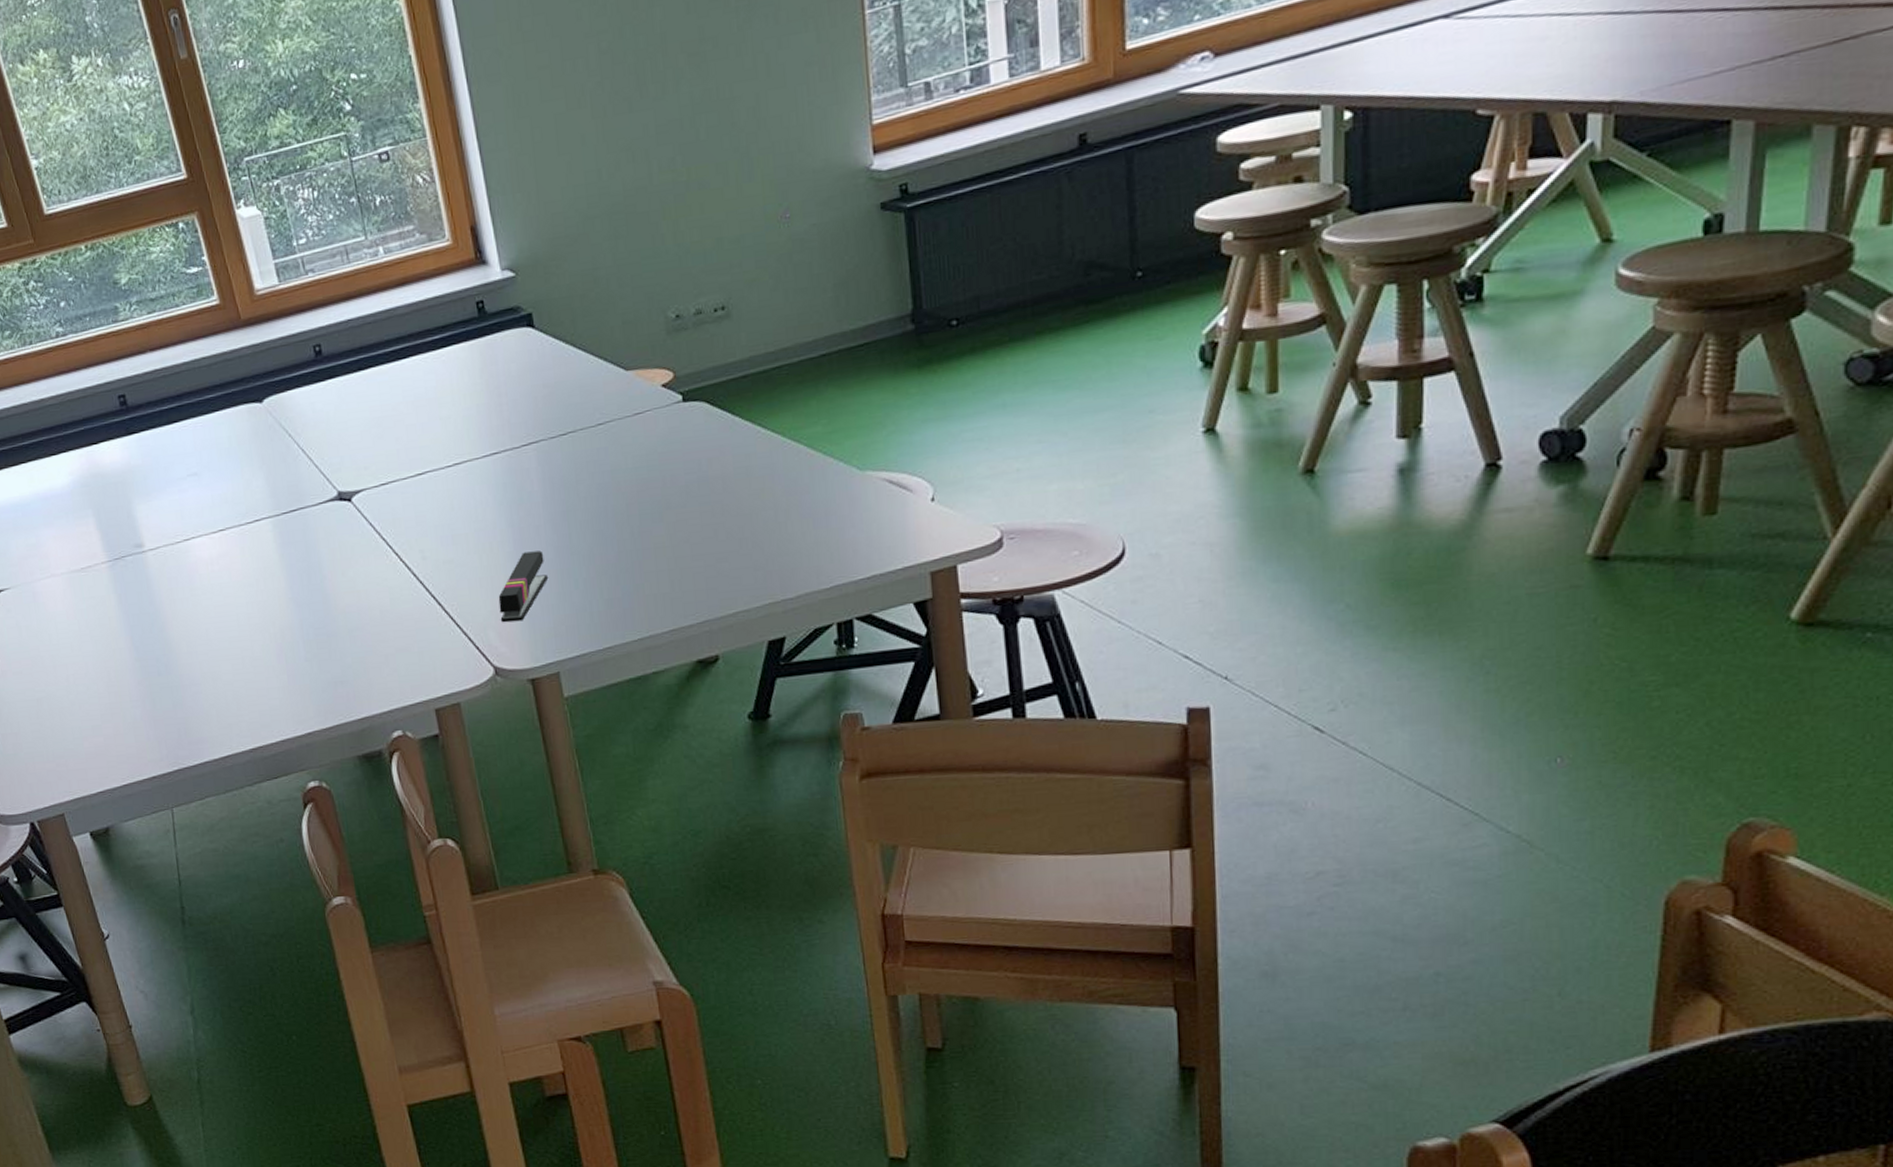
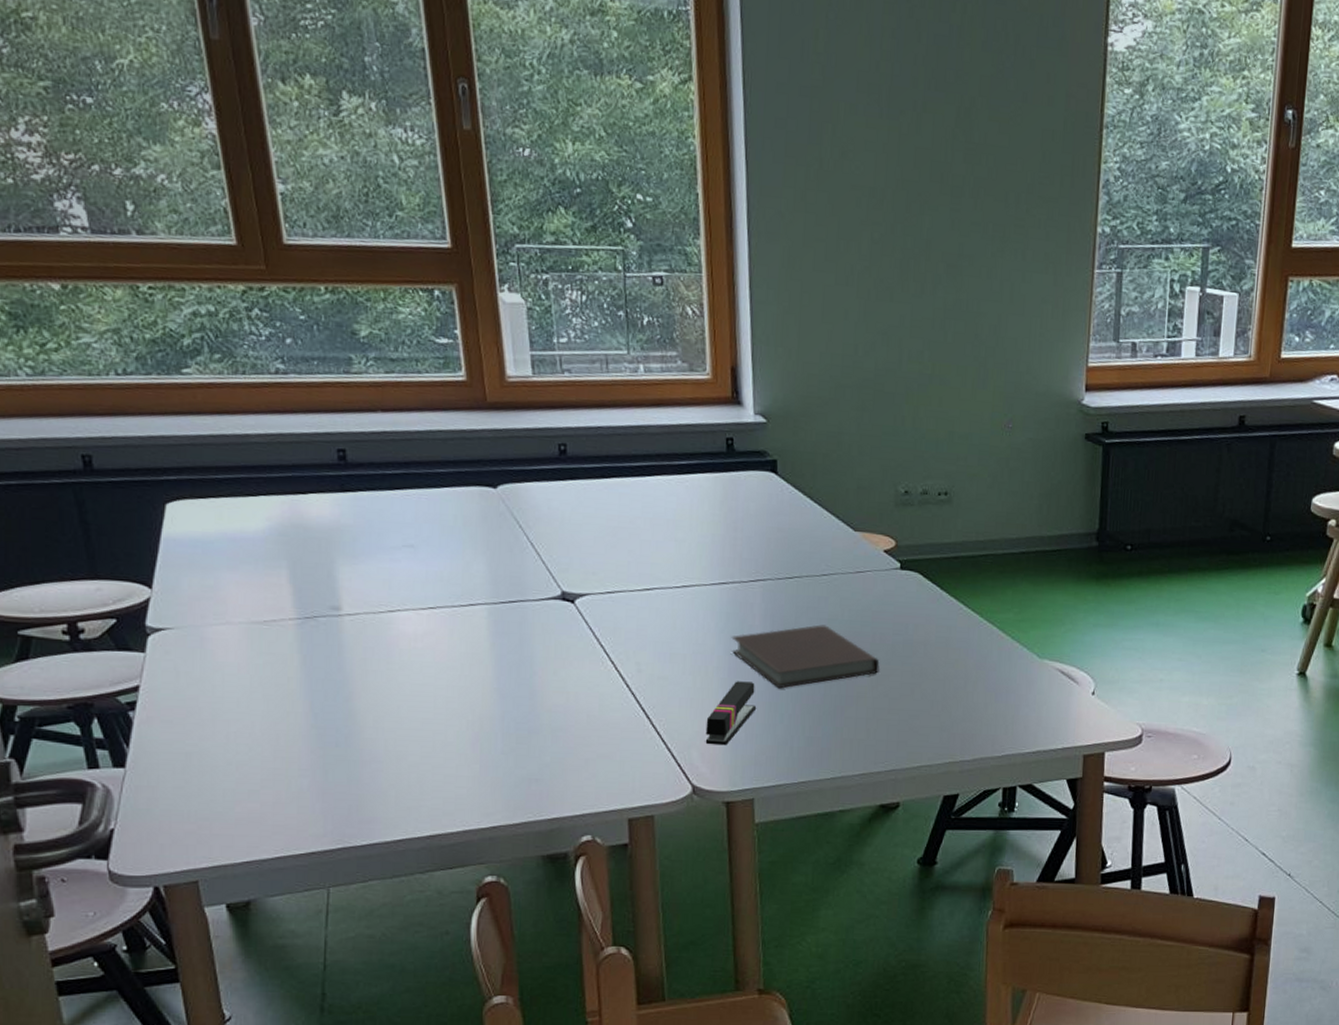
notebook: none [511,477,675,553] -> present [731,625,880,689]

